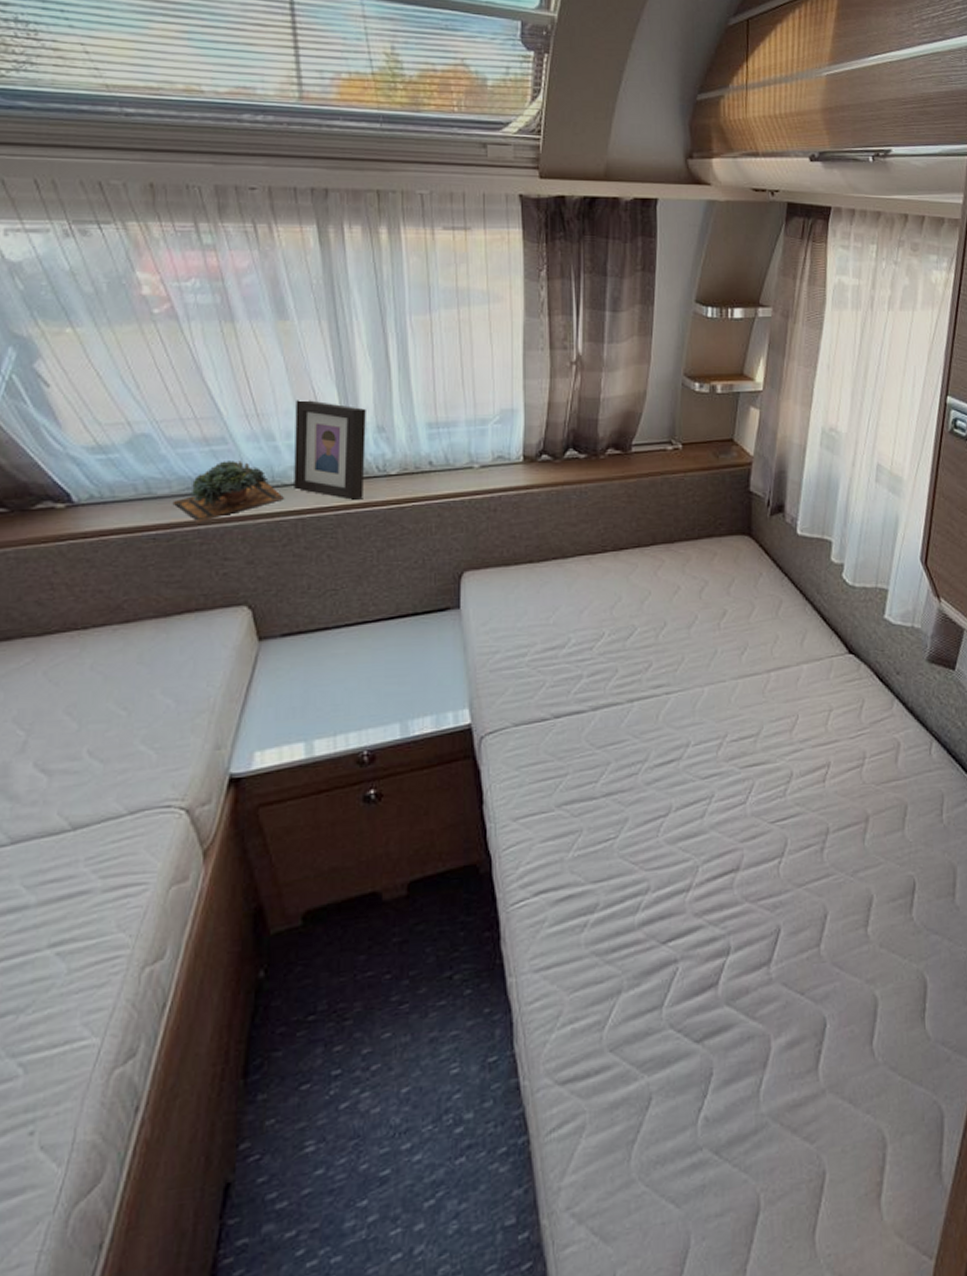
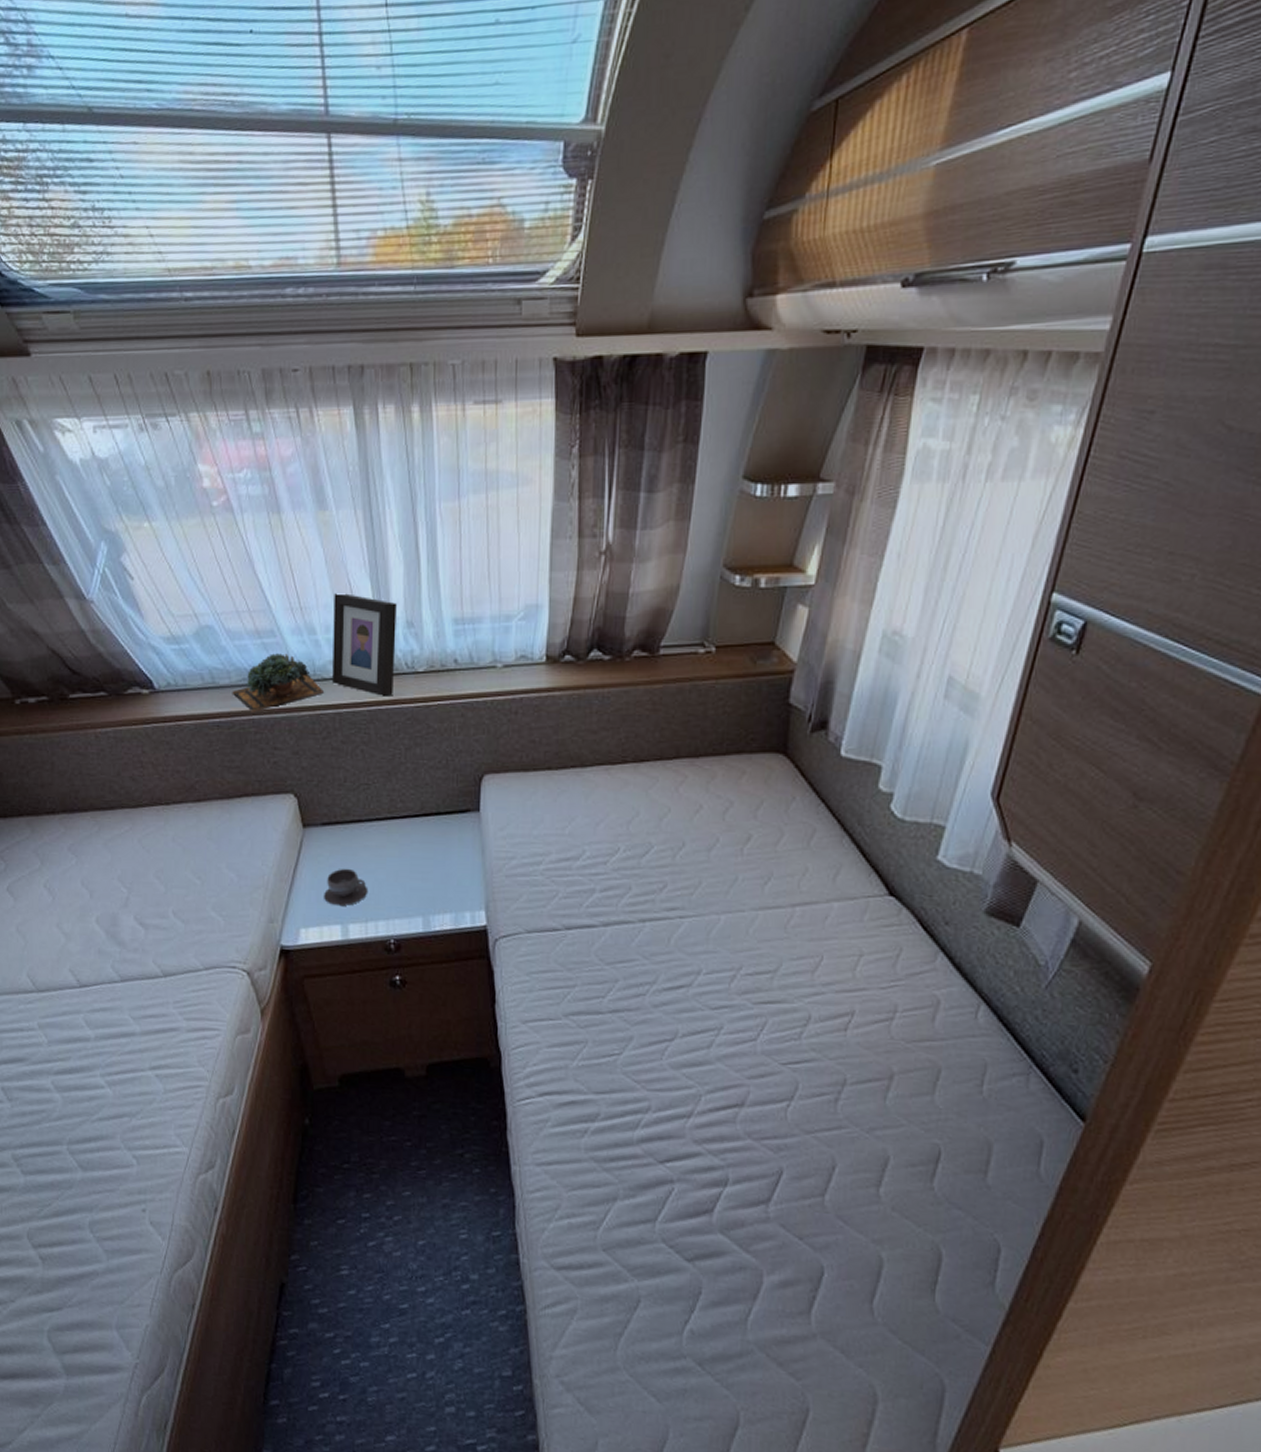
teacup: none [282,679,335,723] -> present [323,868,367,907]

